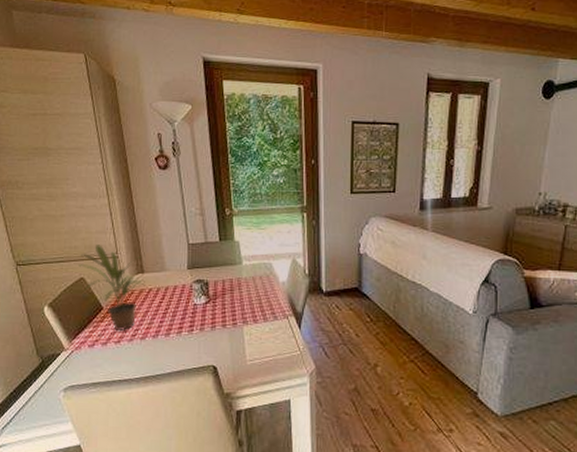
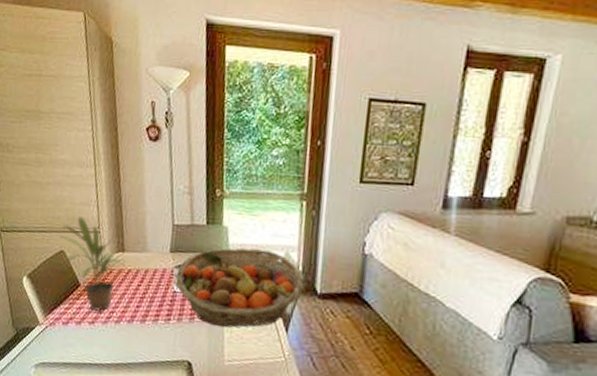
fruit basket: none [195,258,311,332] -> present [175,247,304,328]

